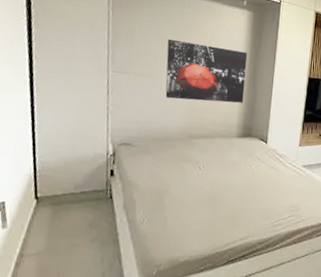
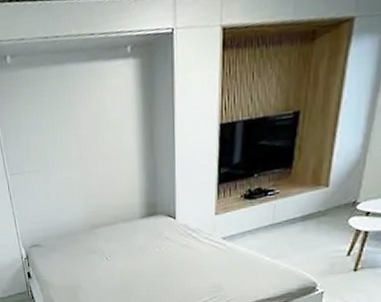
wall art: present [165,38,248,103] -> none [53,113,143,191]

